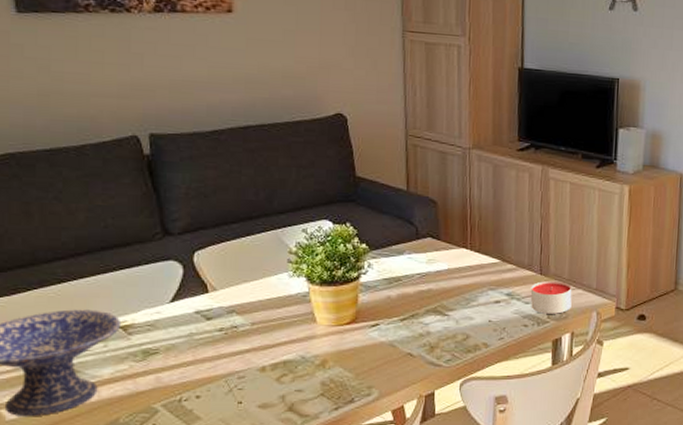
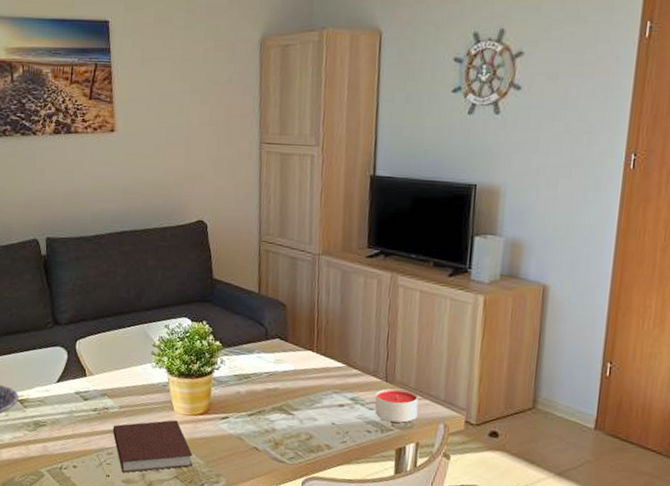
notebook: none [244,333,341,397] -> present [112,420,193,473]

